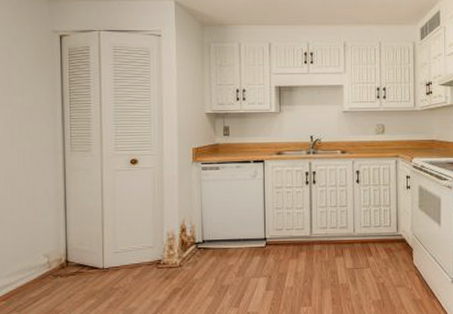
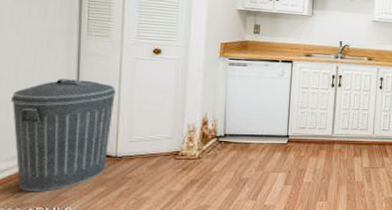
trash can: none [9,194,99,306] -> present [11,79,116,192]

